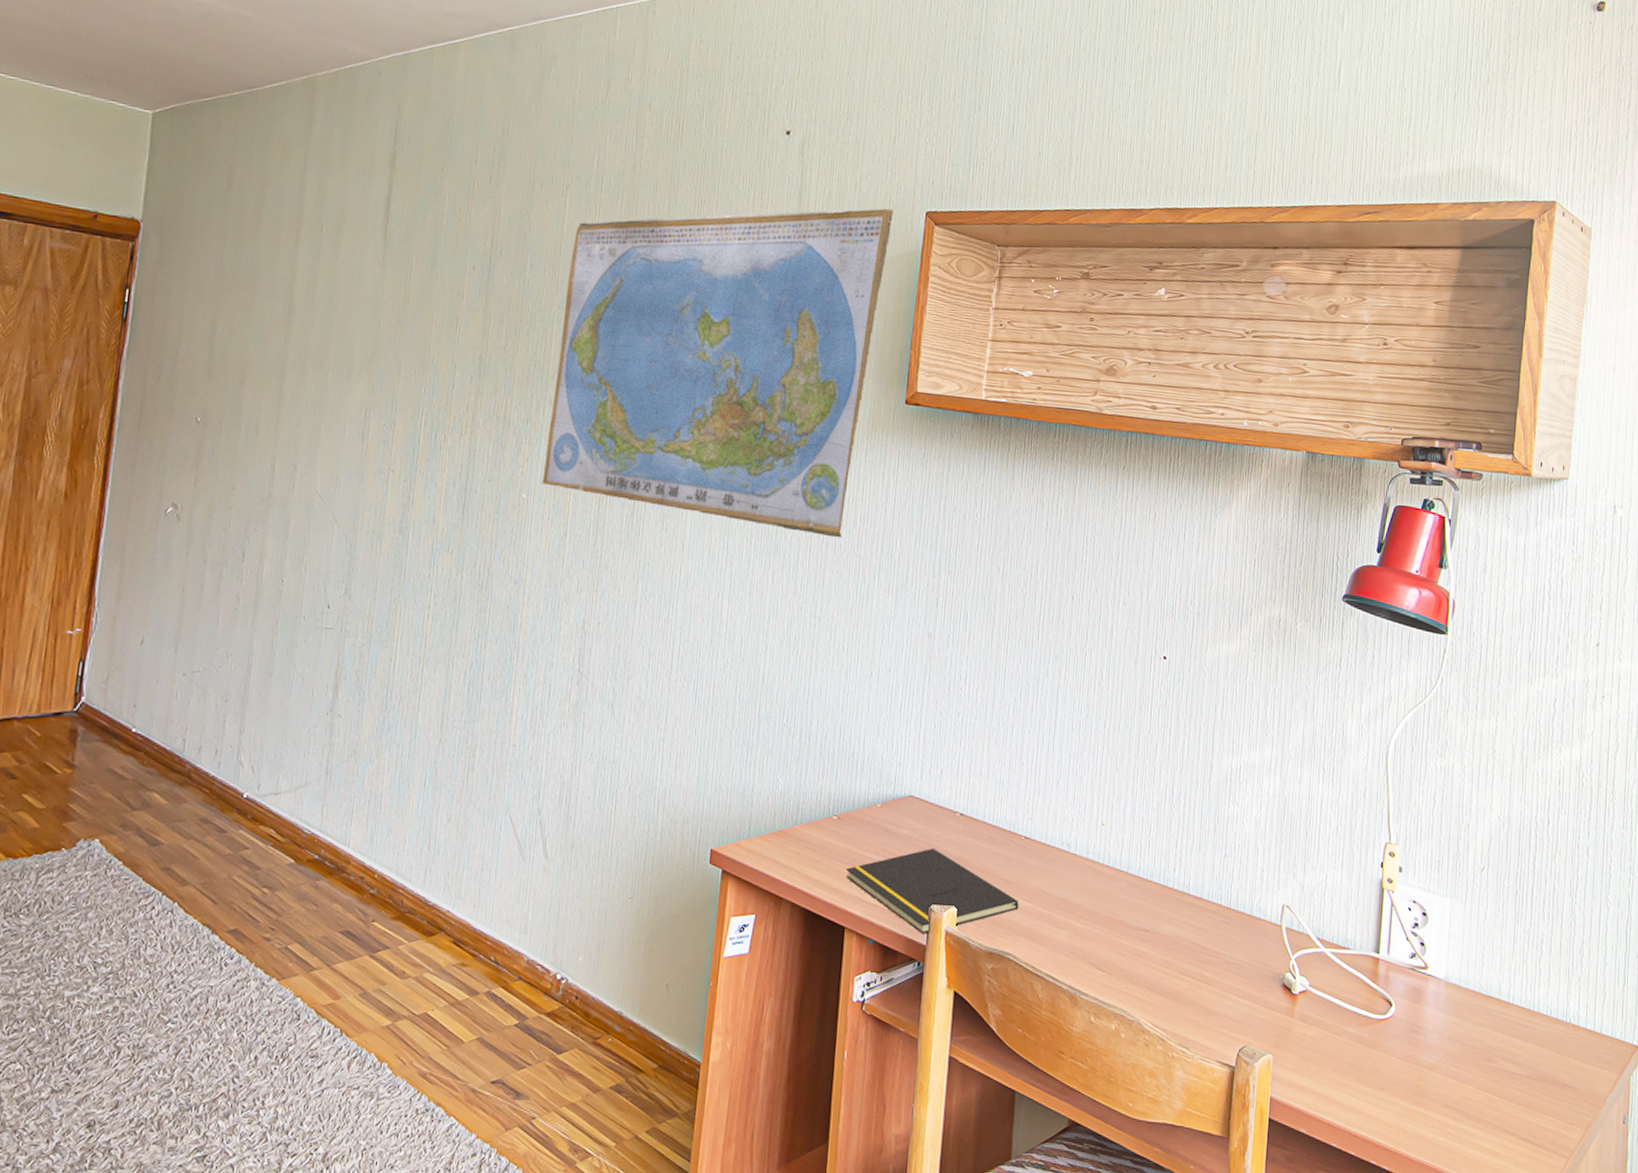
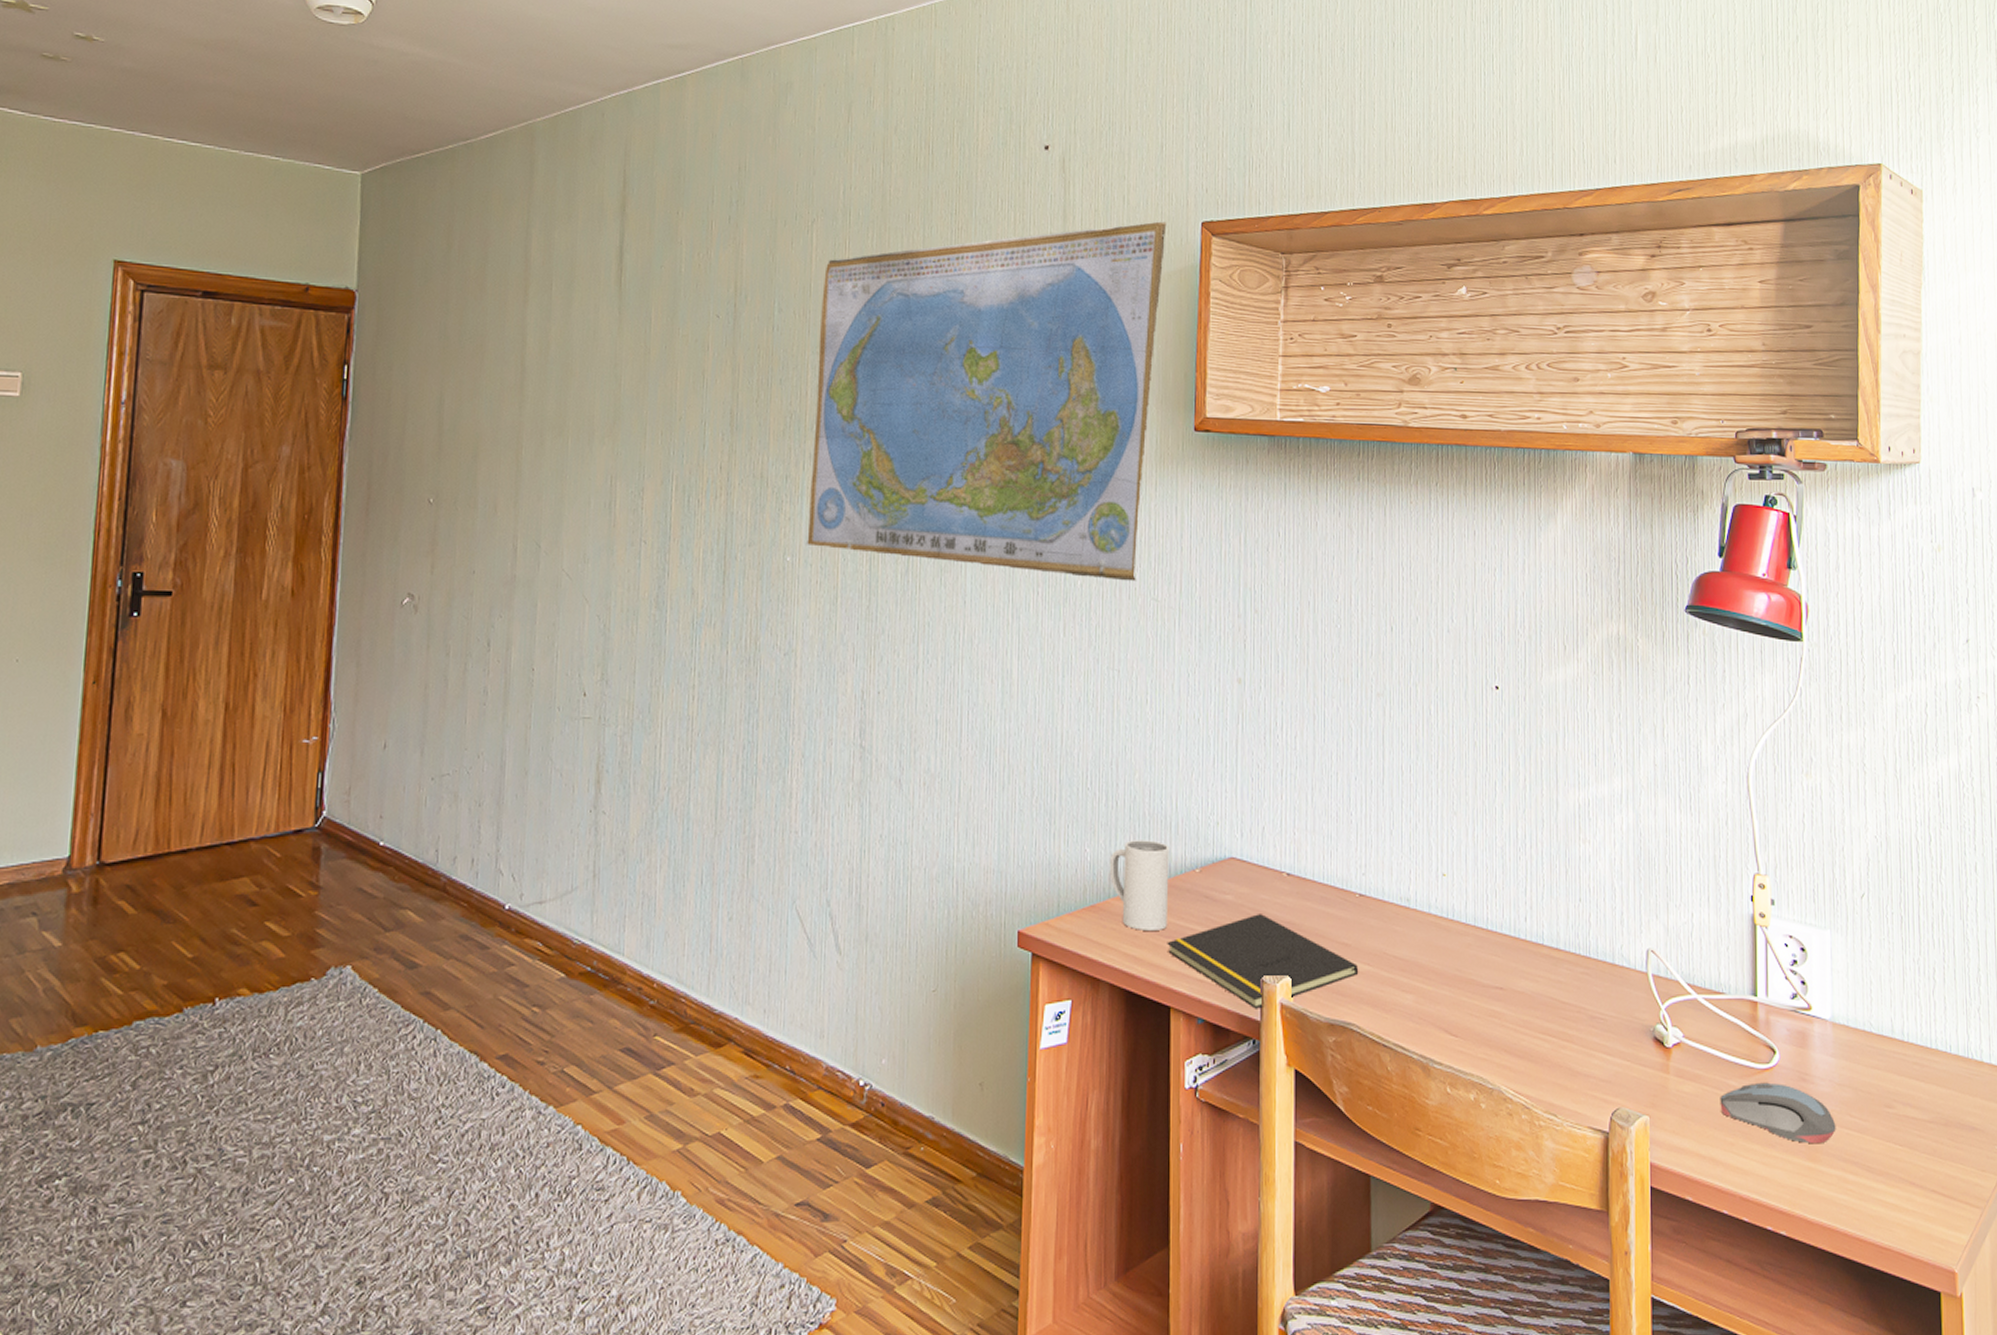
mug: none [798,773,855,857] -> present [1109,840,1170,930]
computer mouse: none [1338,1031,1442,1090] -> present [1720,1082,1836,1144]

